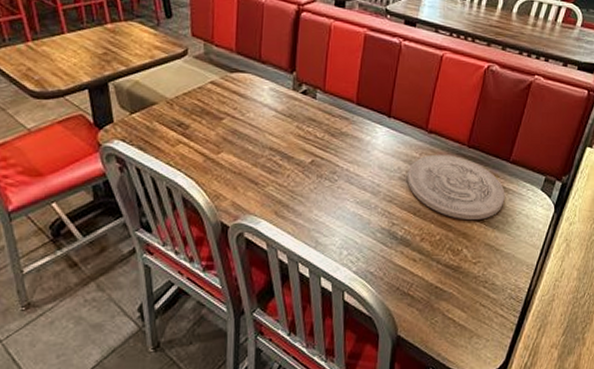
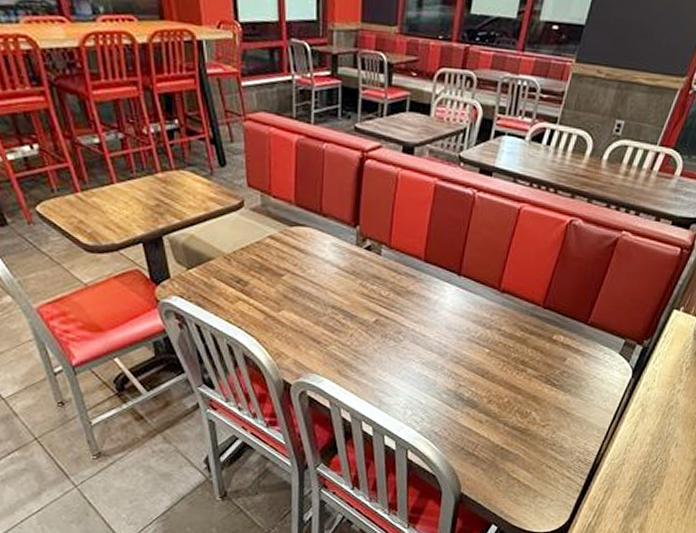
plate: present [406,154,505,220] -> none [475,315,580,383]

